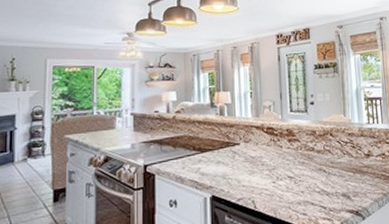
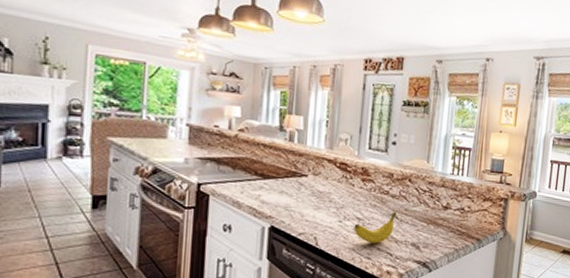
banana: none [287,166,324,200] -> present [353,212,397,244]

